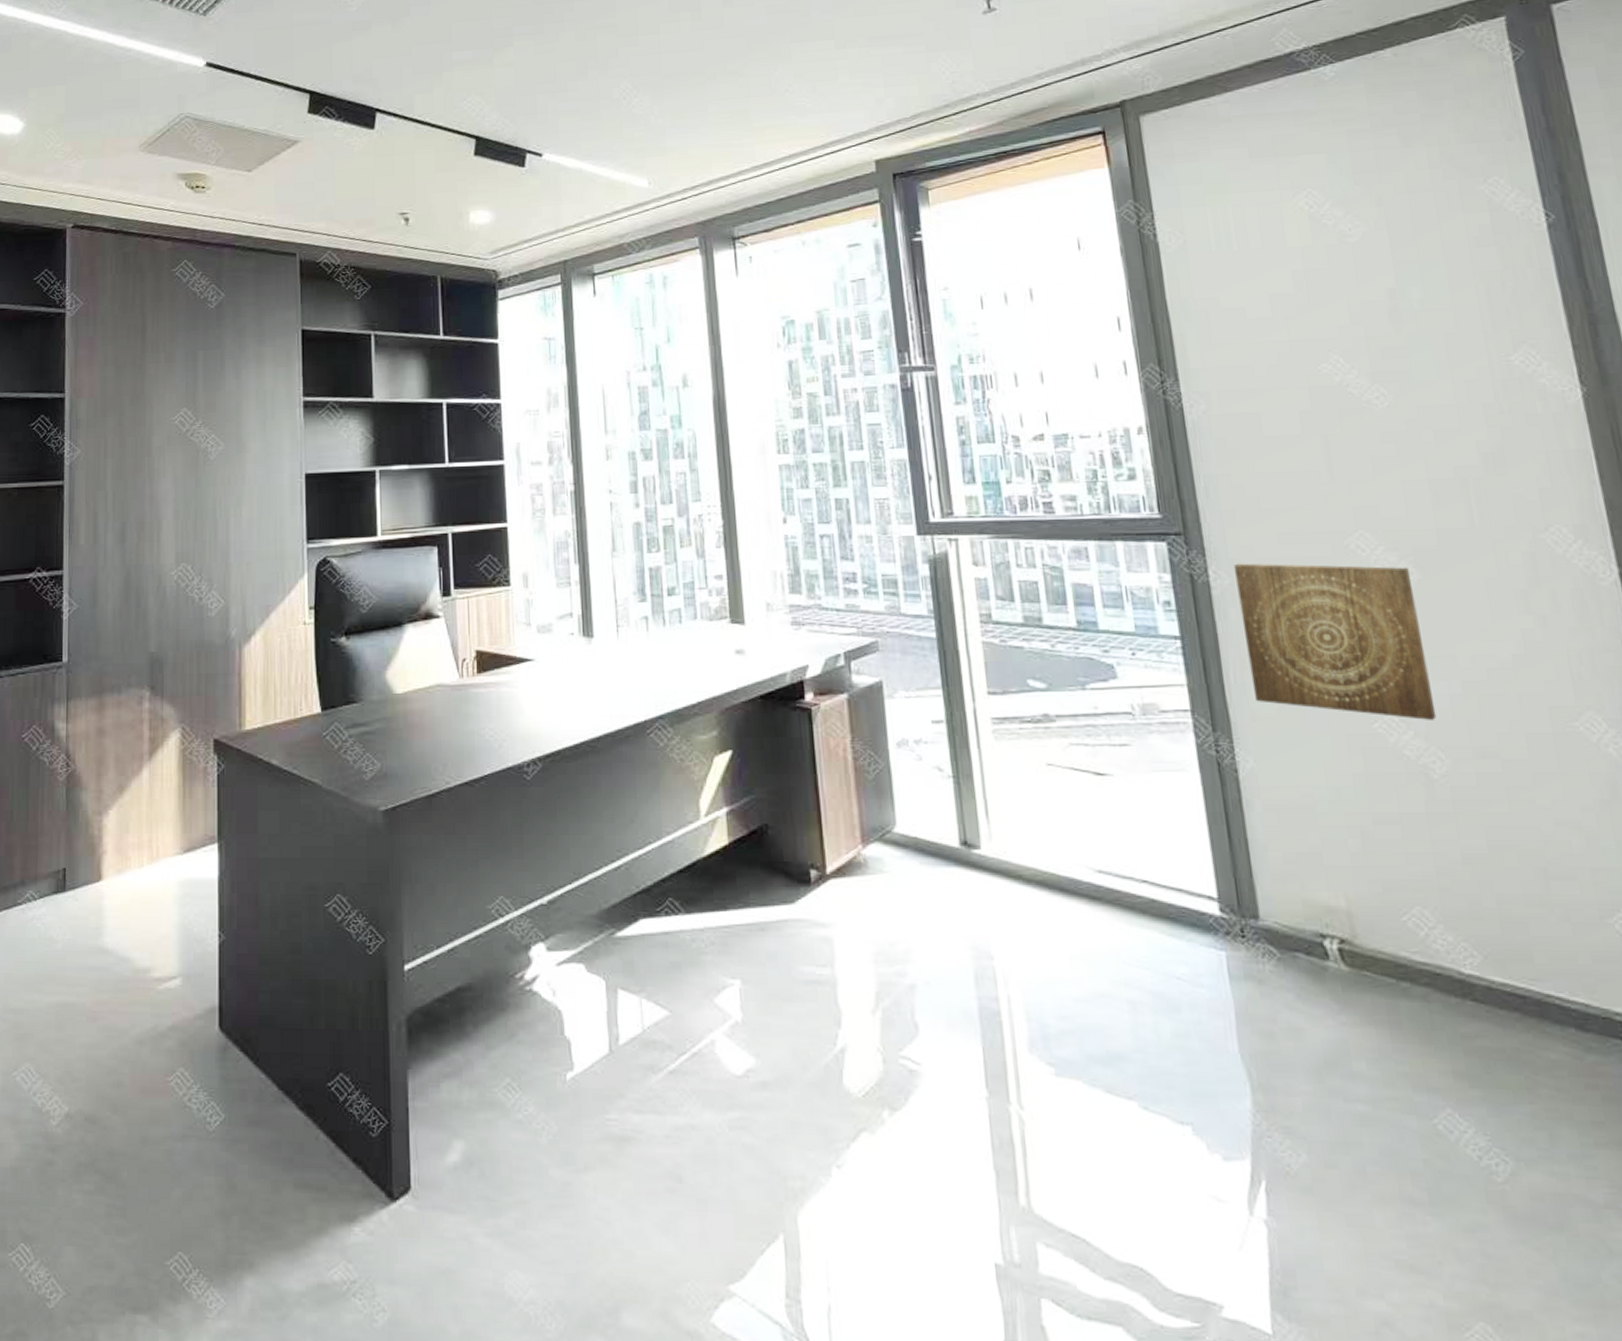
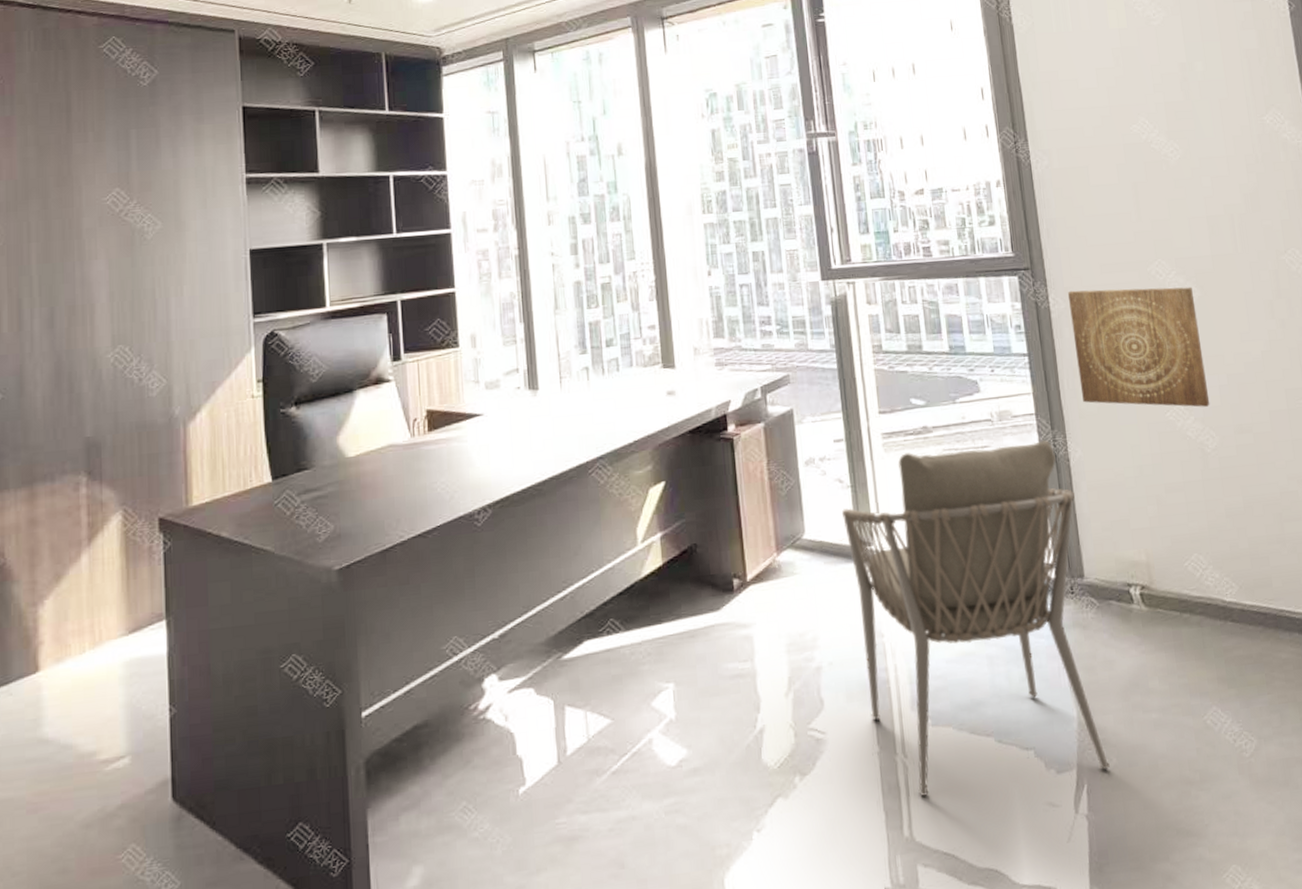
armchair: none [941,744,1298,1166] -> present [841,440,1110,796]

